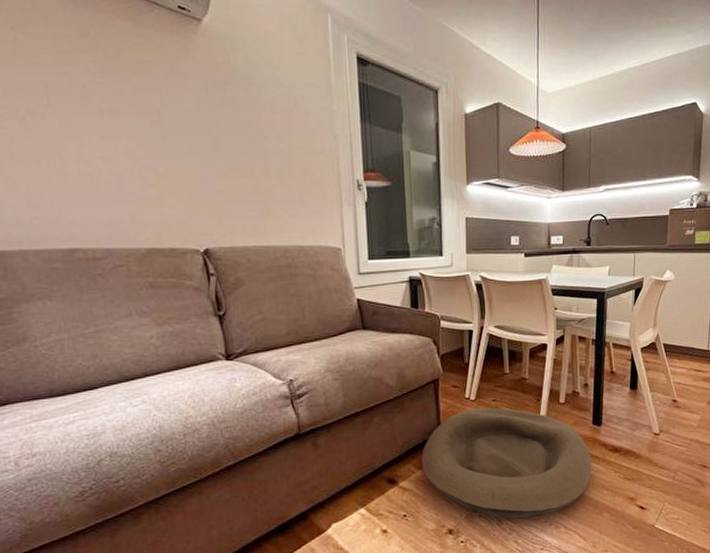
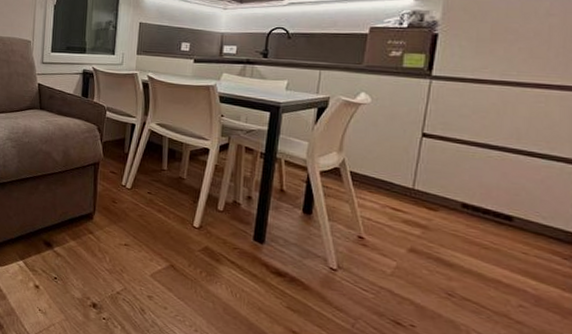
dog bed: present [421,407,592,518] -> none [75,196,249,319]

